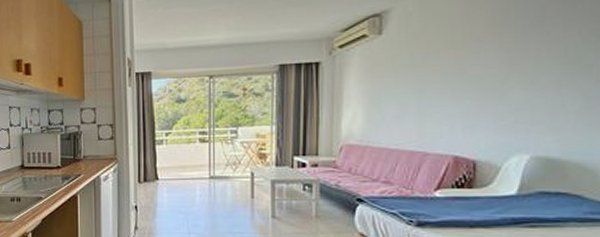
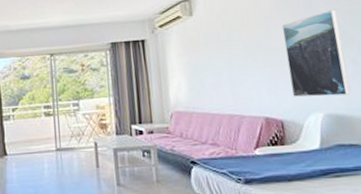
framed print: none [494,28,576,136] -> present [282,9,350,97]

